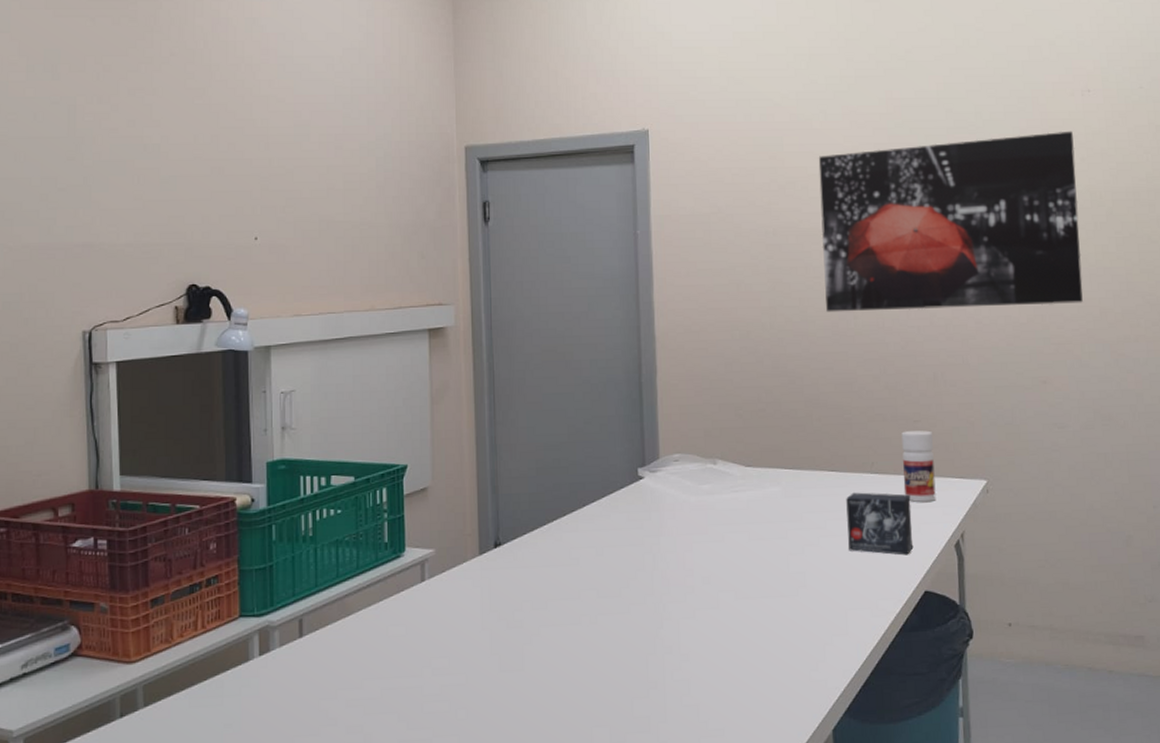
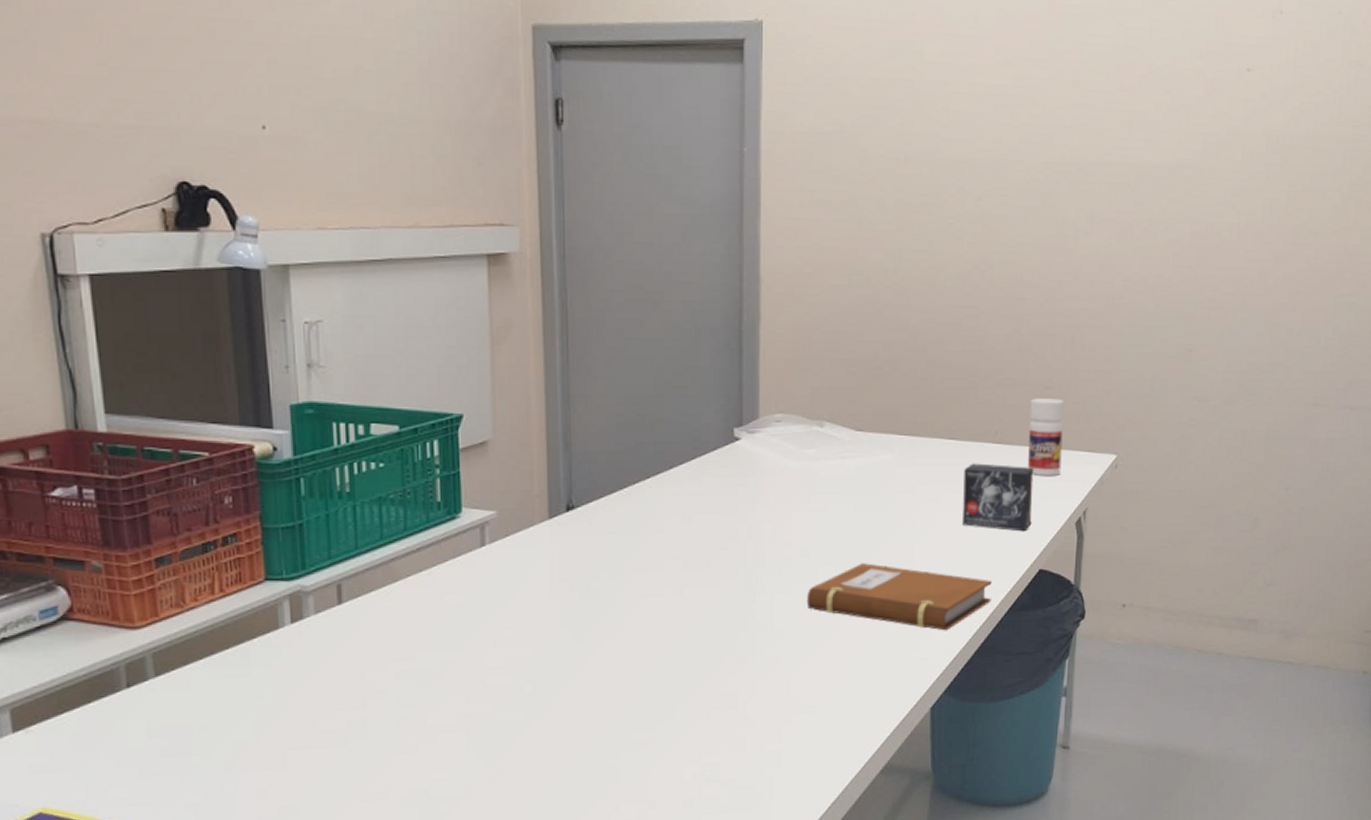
notebook: none [709,589,882,653] -> present [806,563,992,631]
wall art: present [818,131,1083,313] -> none [959,59,1257,265]

